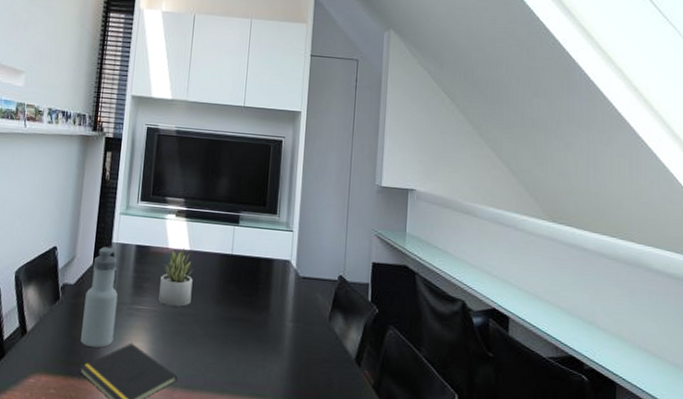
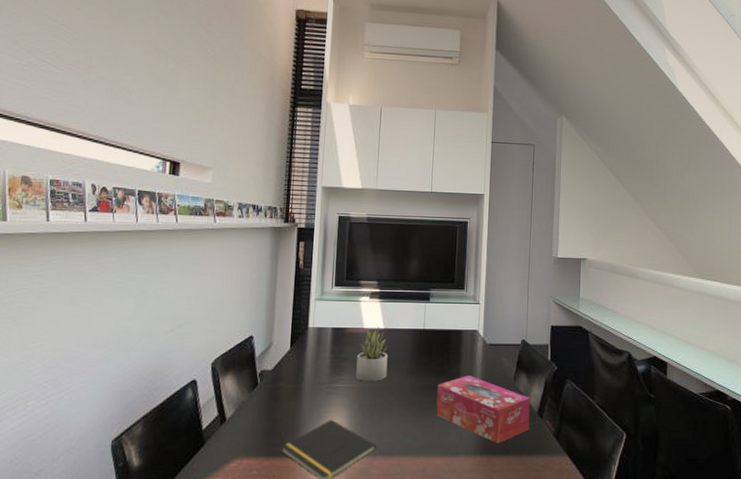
water bottle: present [81,246,119,348] -> none [281,332,316,428]
tissue box: none [242,310,347,390] -> present [436,376,530,443]

